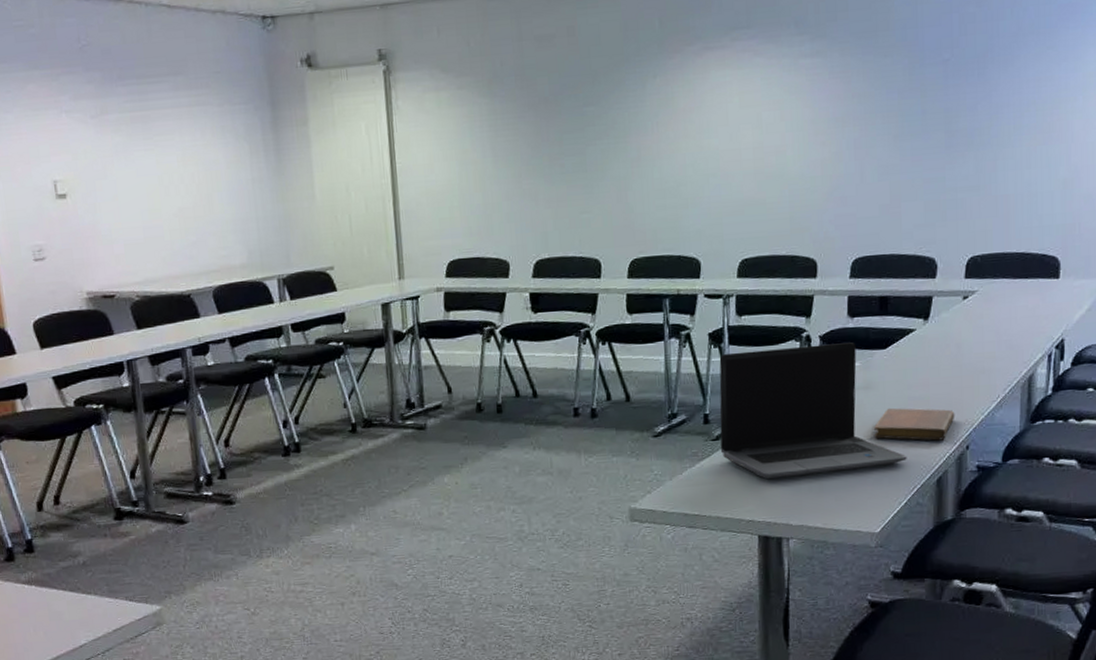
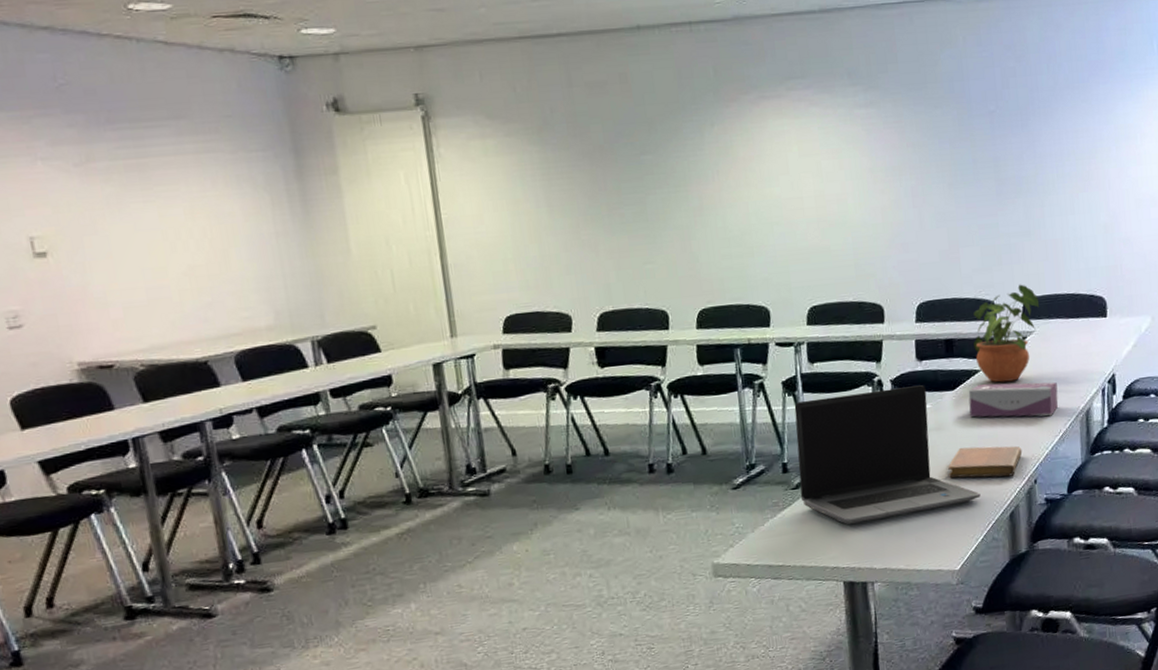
tissue box: none [901,343,999,380] -> present [968,382,1059,418]
potted plant: none [910,241,985,343] -> present [973,284,1040,383]

